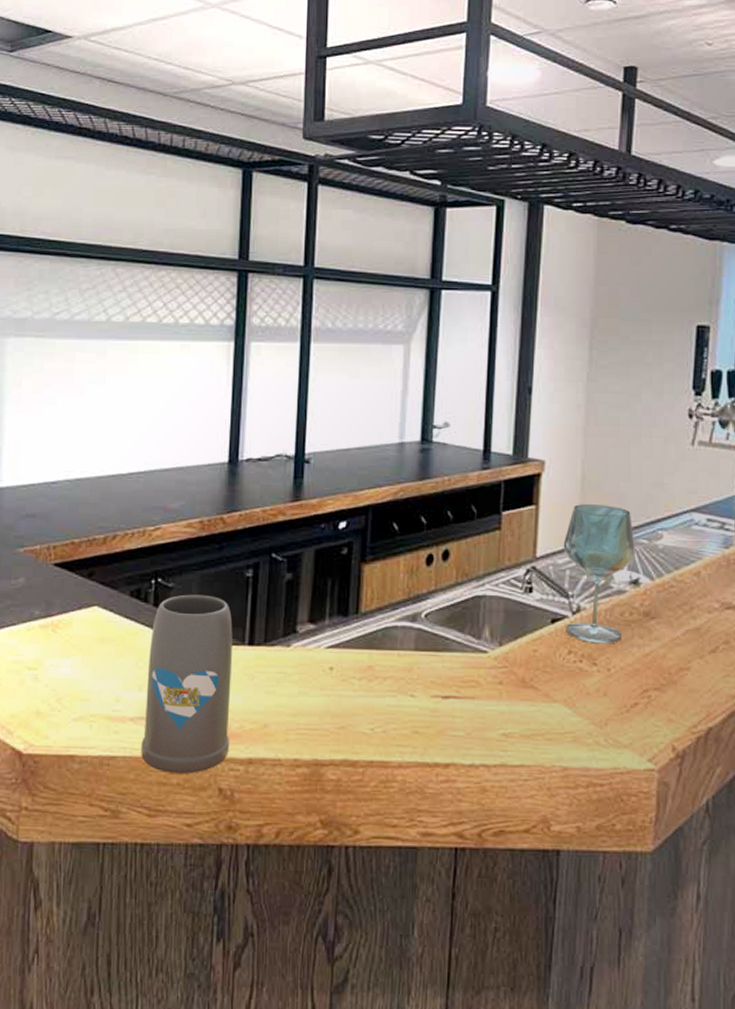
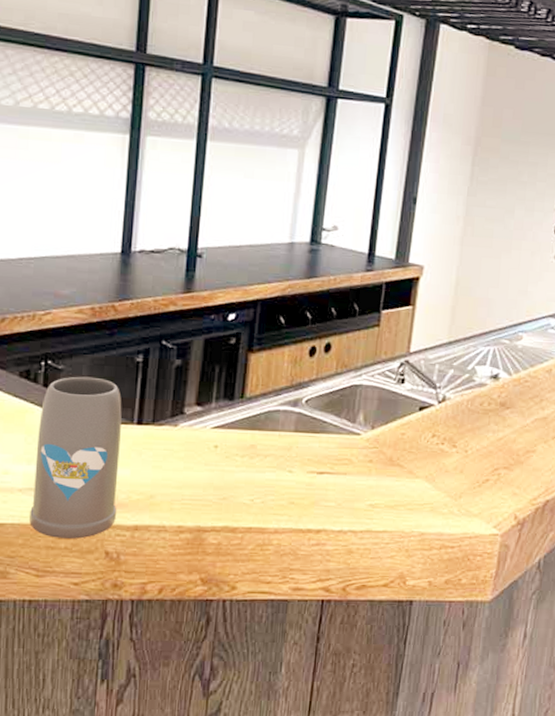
wine glass: present [563,504,635,644] -> none [431,306,498,429]

